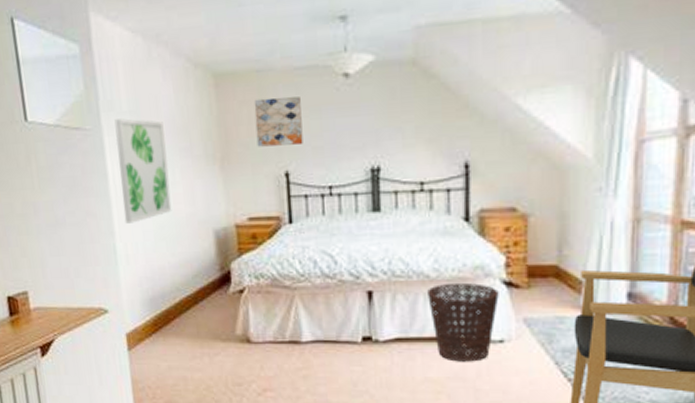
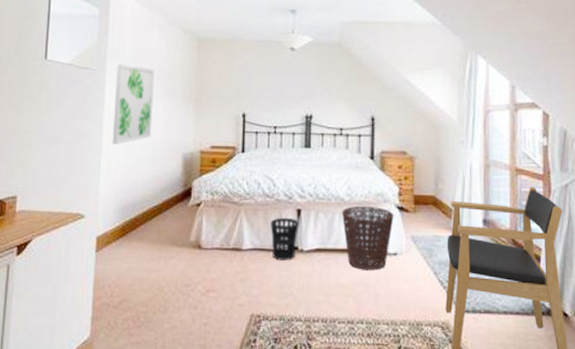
wall art: present [254,97,303,147] -> none [224,59,259,94]
wastebasket: none [334,301,371,353] -> present [270,217,299,261]

